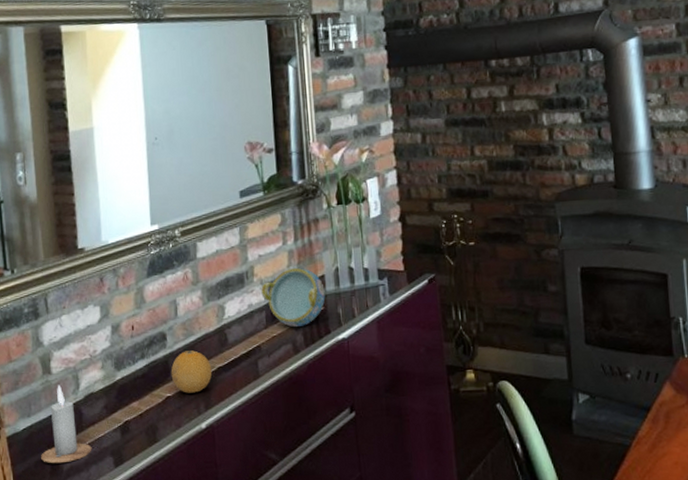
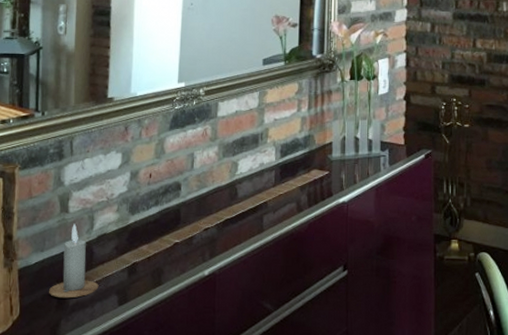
fruit: present [171,350,212,393] -> none [181,201,220,241]
decorative bowl: present [261,268,326,327] -> none [273,134,331,187]

